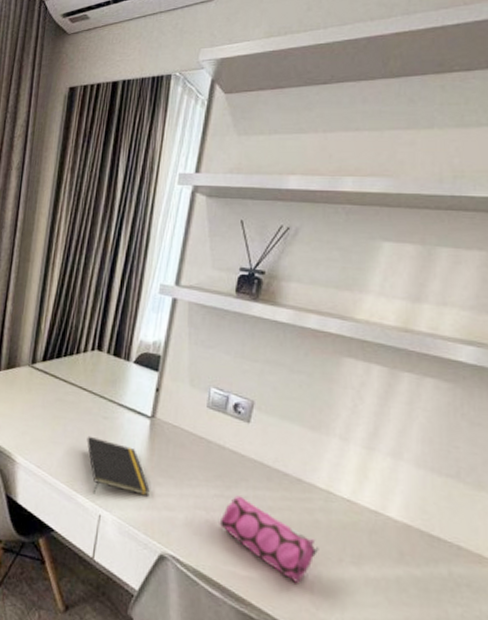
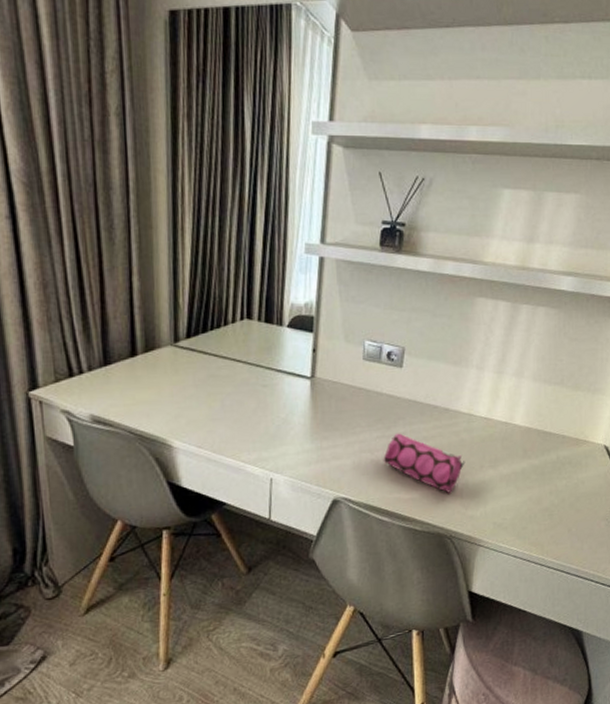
notepad: present [87,435,150,497] -> none [248,406,318,461]

